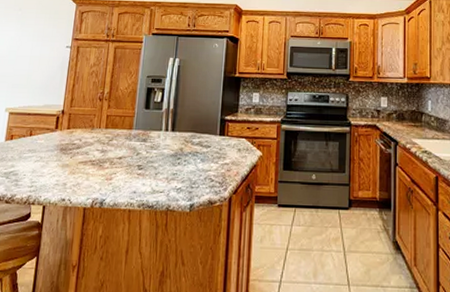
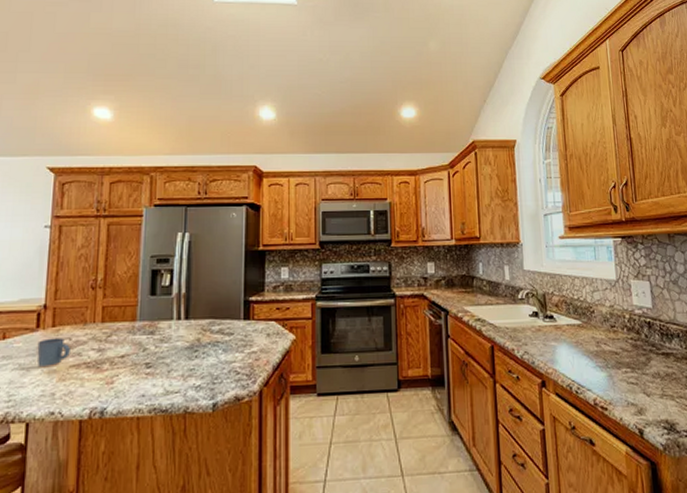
mug: none [54,138,80,162] -> present [37,338,70,368]

